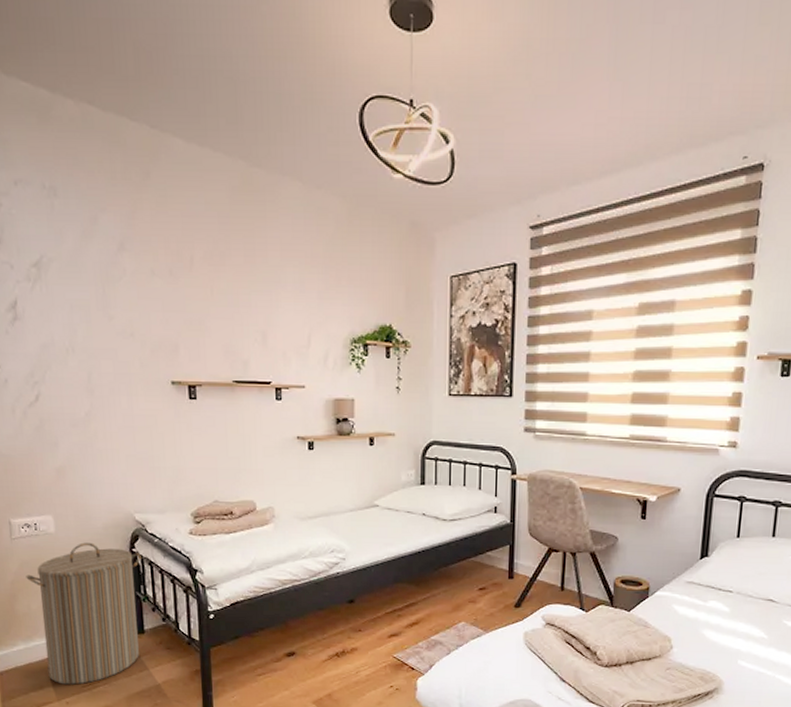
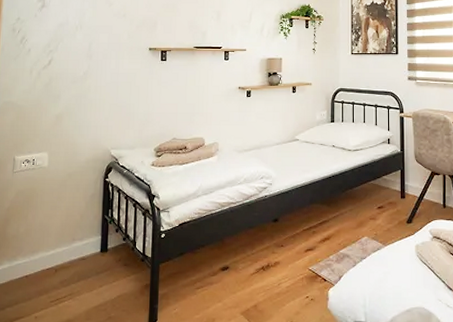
laundry hamper: present [26,542,142,685] -> none [19,174,112,300]

